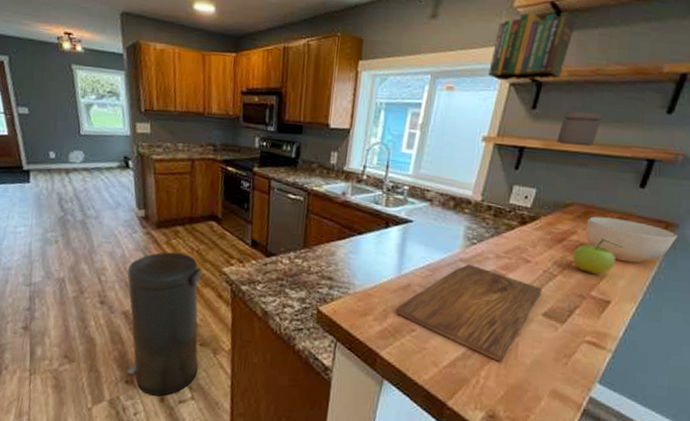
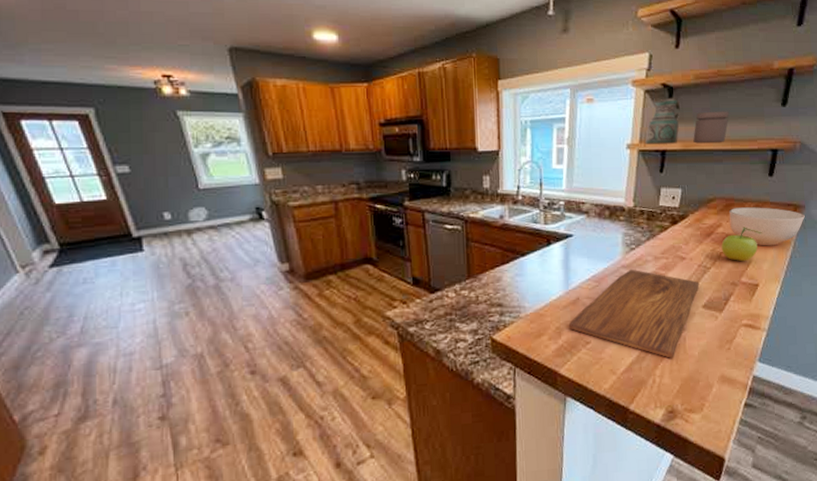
pedal bin: present [127,252,202,397] -> none [278,304,374,464]
books: present [488,12,576,81] -> none [623,18,695,89]
ceramic pitcher: none [502,92,549,142] -> present [645,97,681,144]

